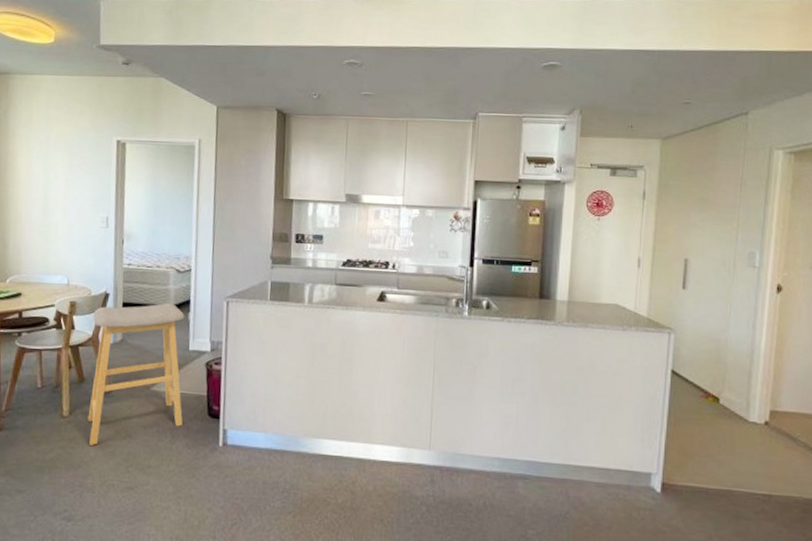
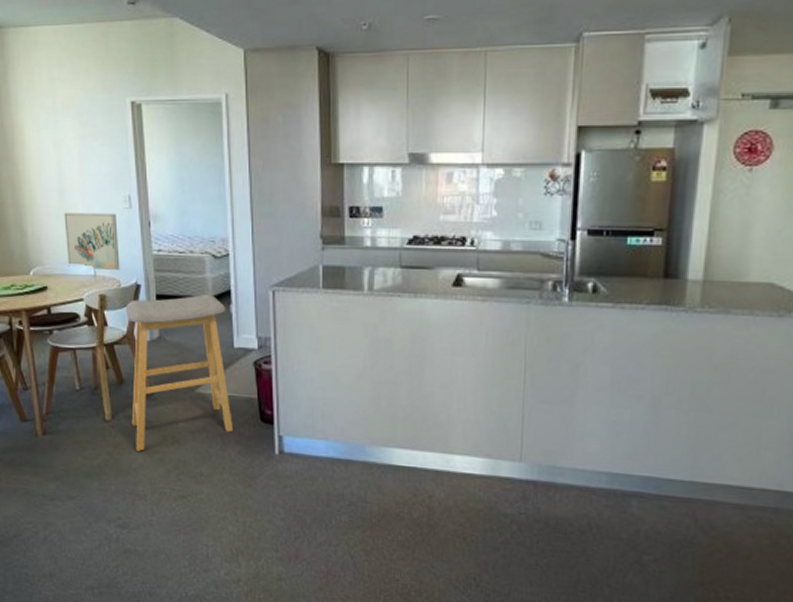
wall art: none [44,229,94,280] -> present [64,212,120,270]

